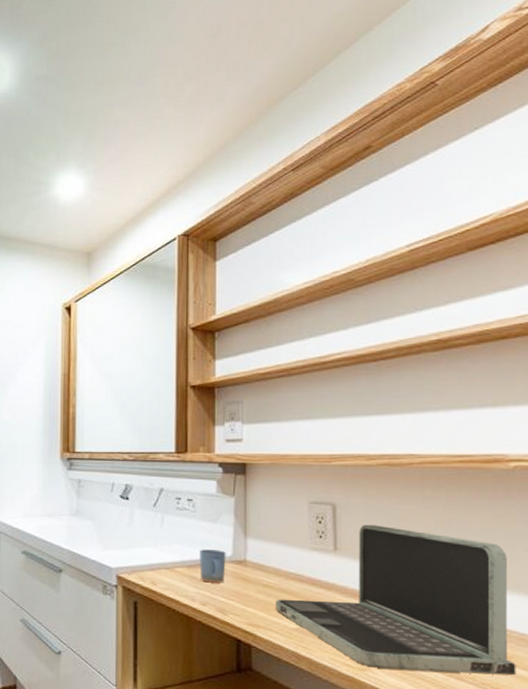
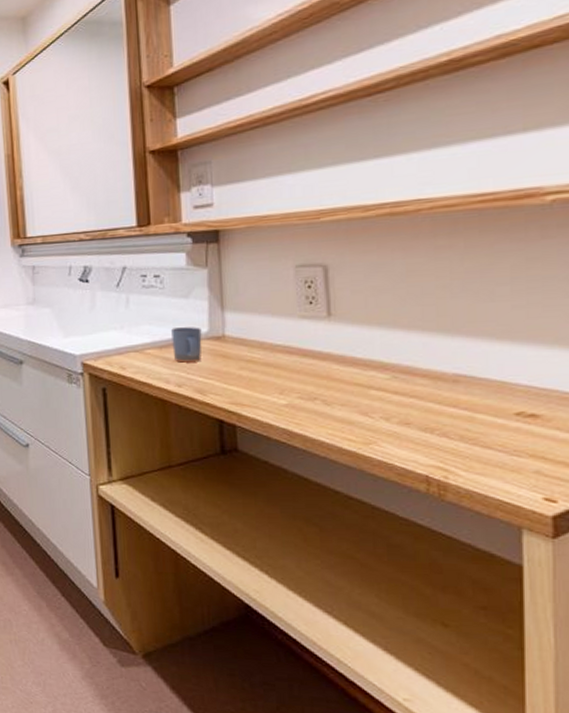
laptop: present [276,524,516,676] -> none [261,283,558,441]

